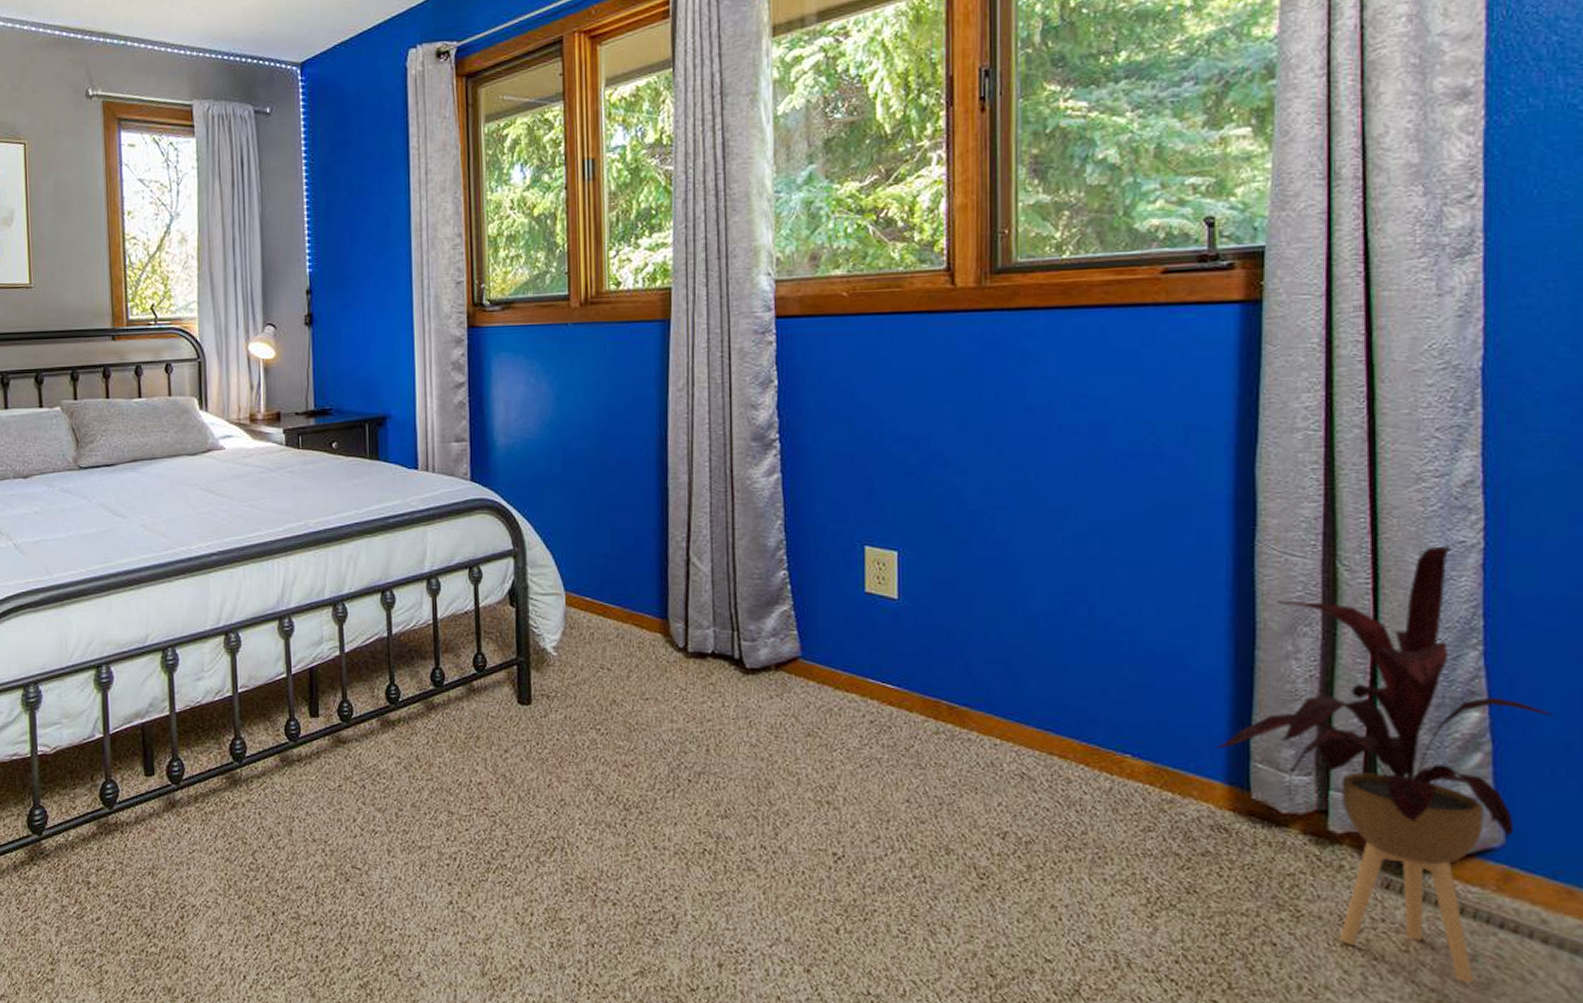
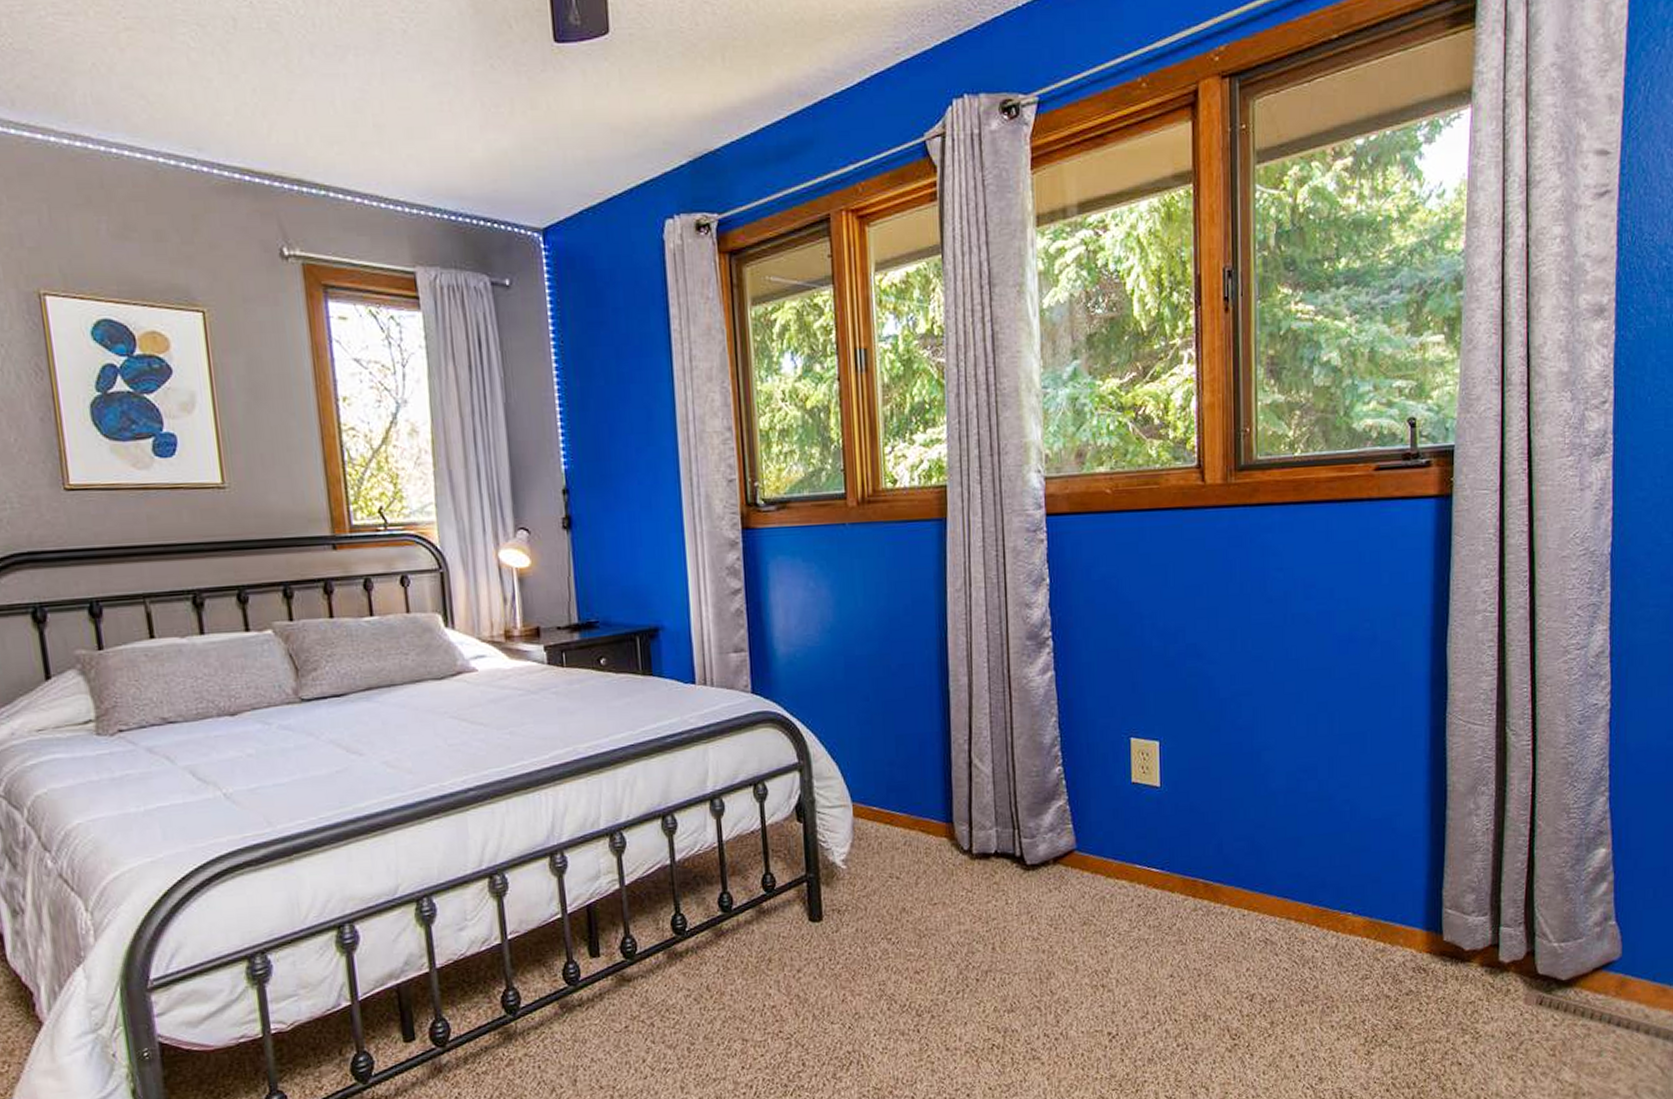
house plant: present [1215,546,1555,983] -> none [1416,708,1656,1075]

